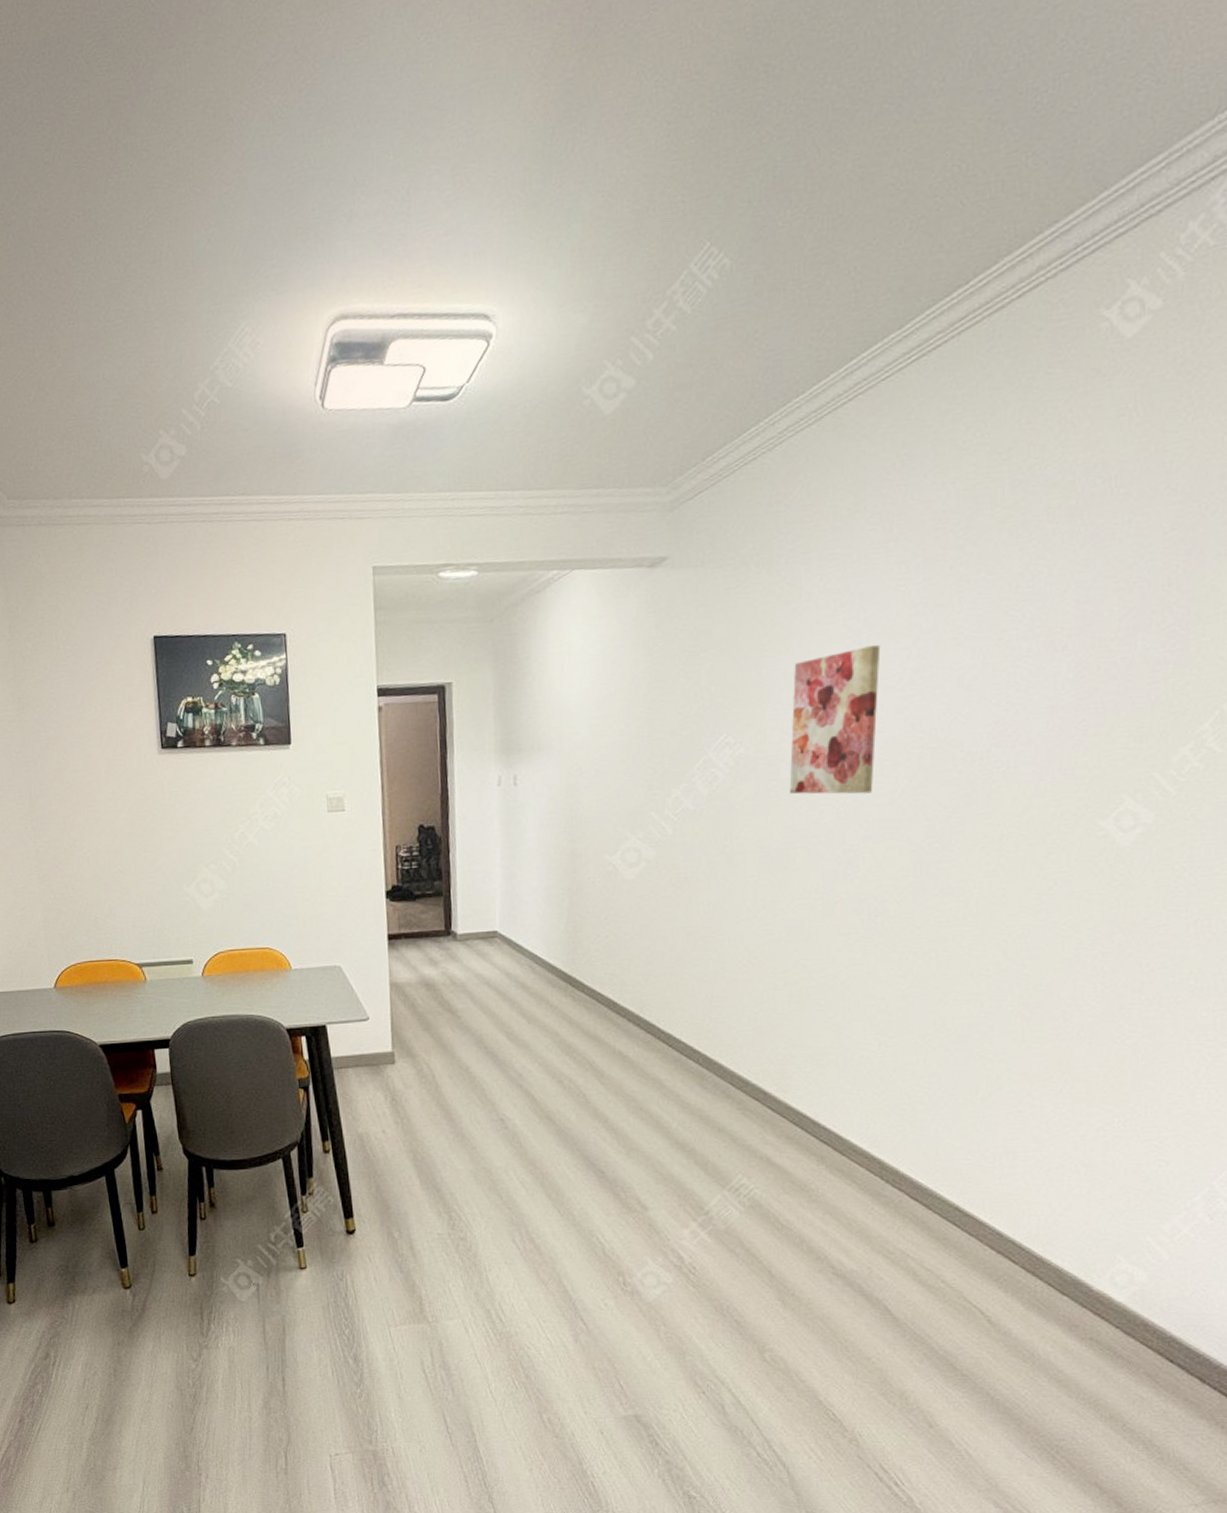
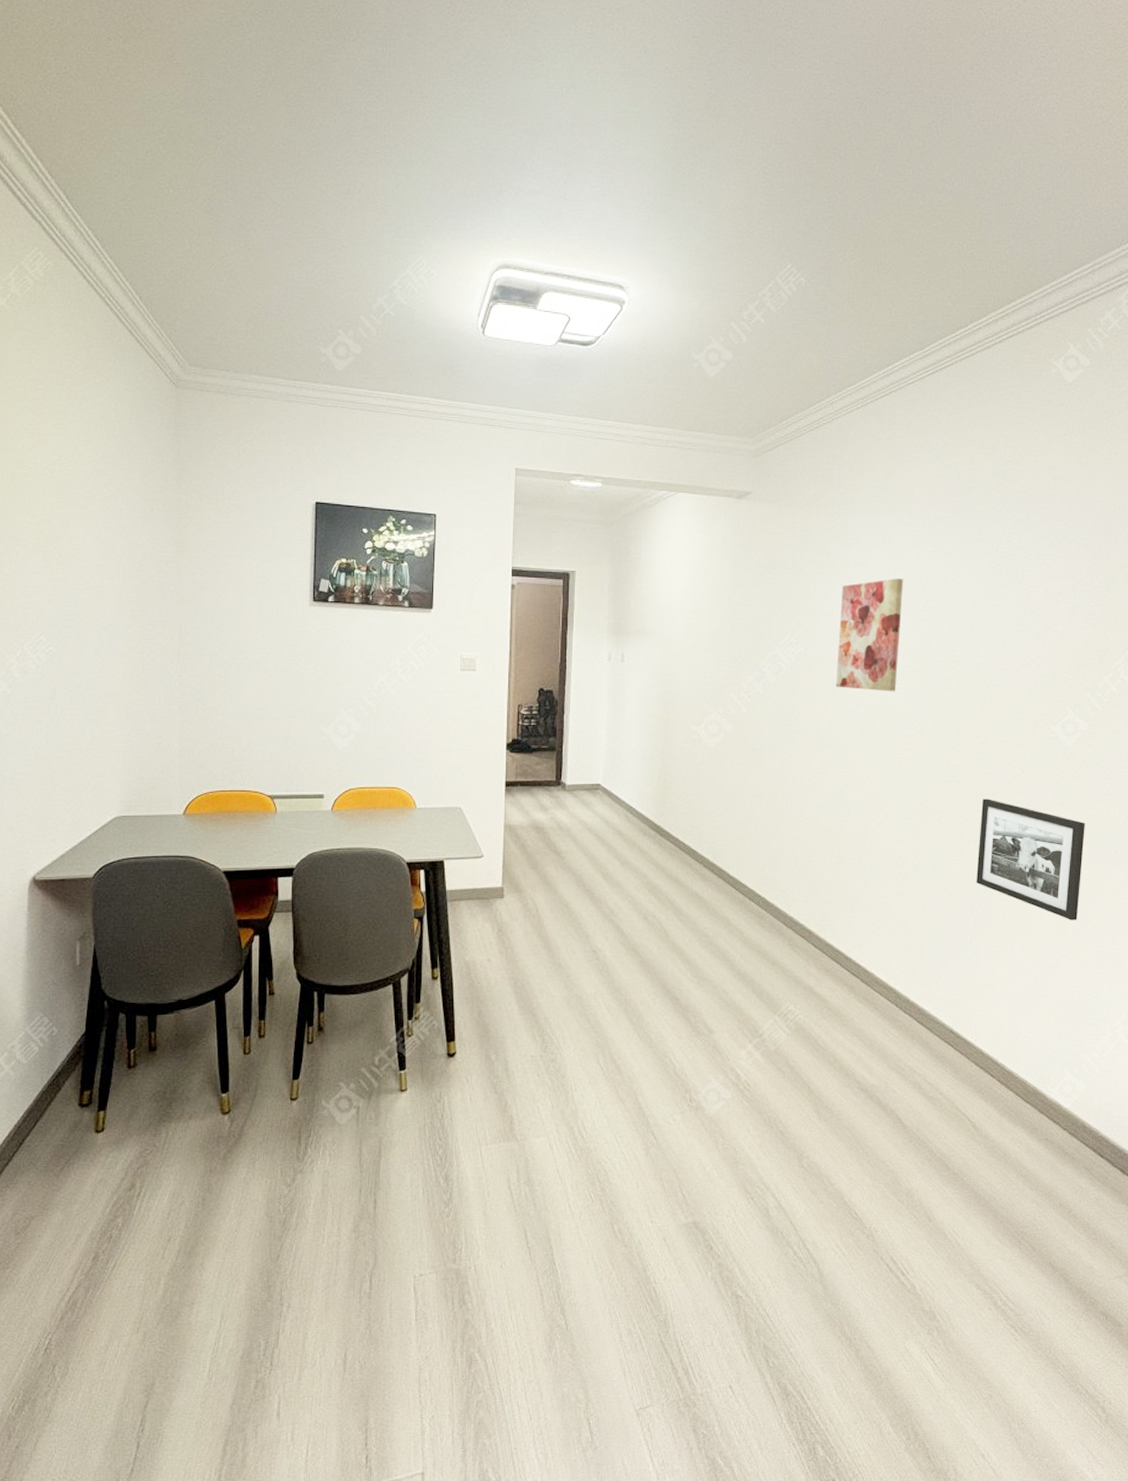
picture frame: none [989,920,1150,1071] -> present [976,799,1085,920]

